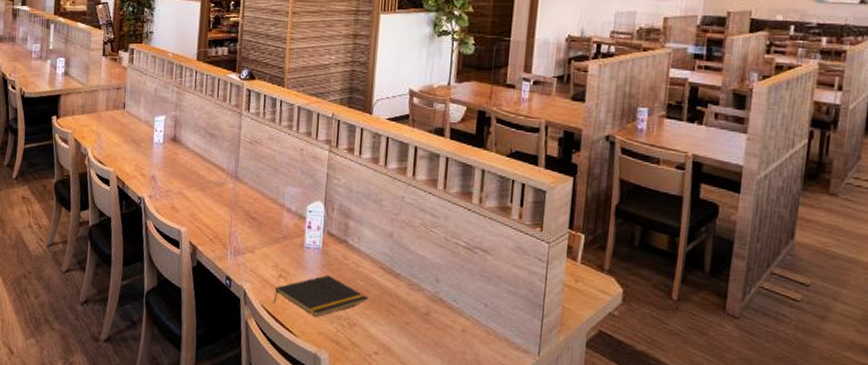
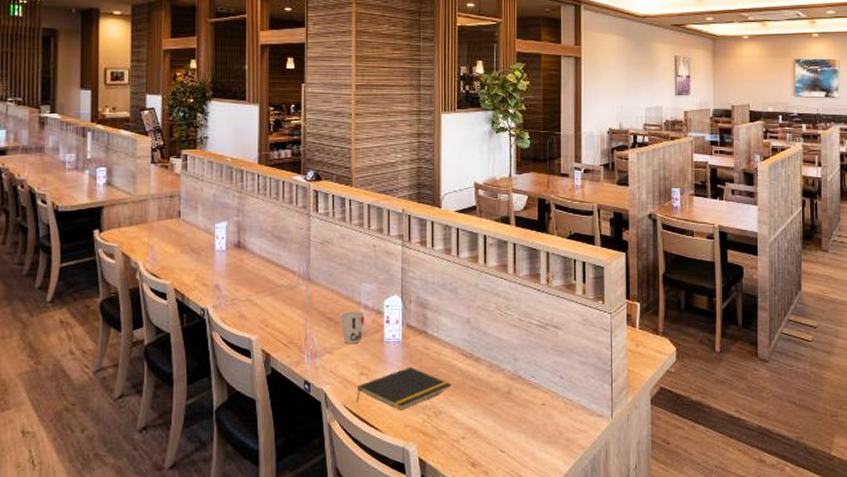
cup: none [263,213,288,246] -> present [340,311,365,344]

